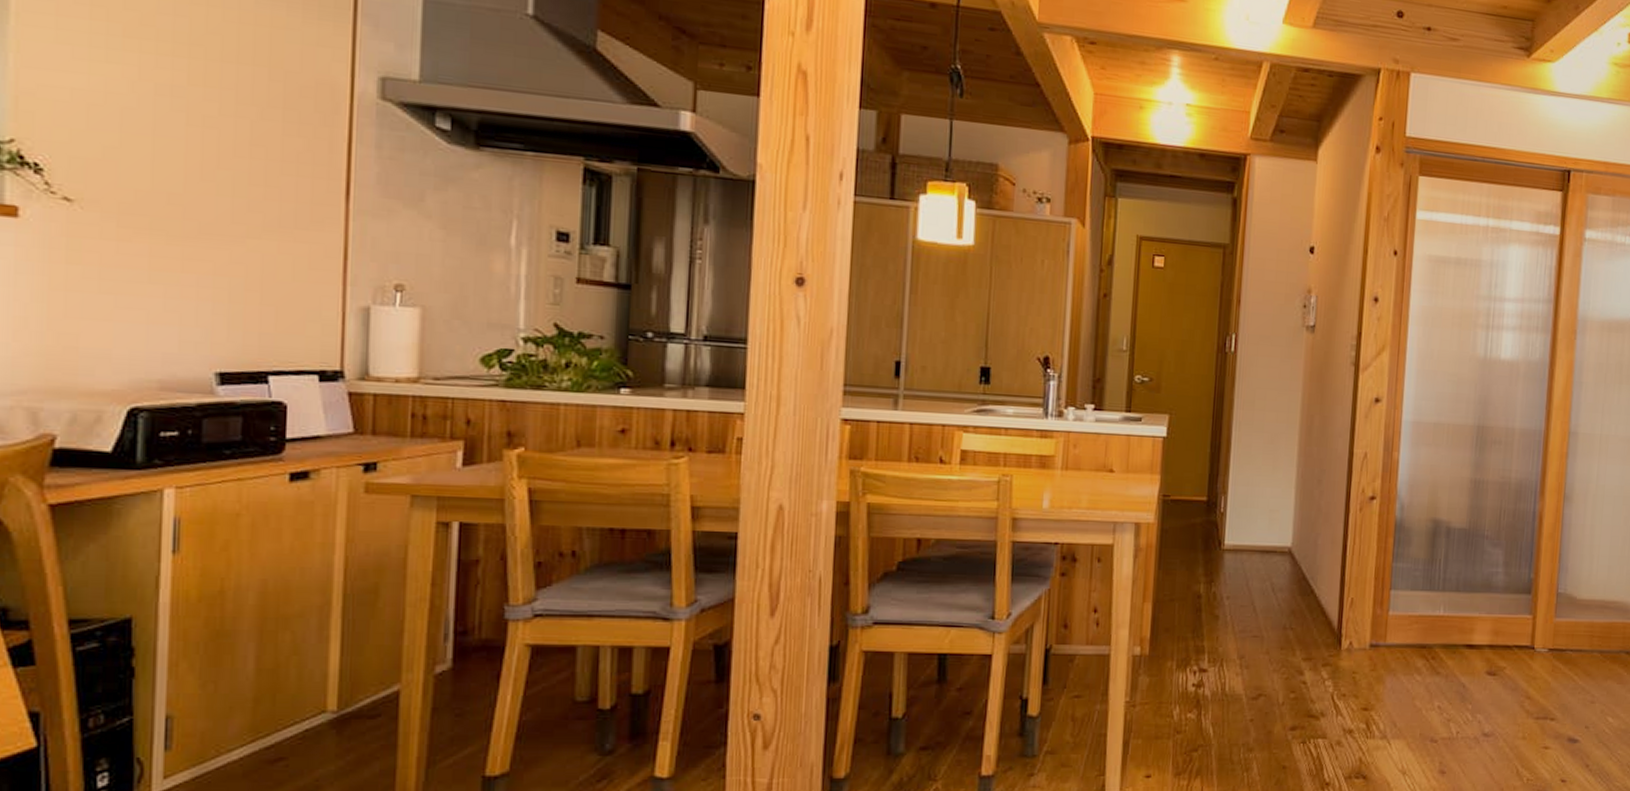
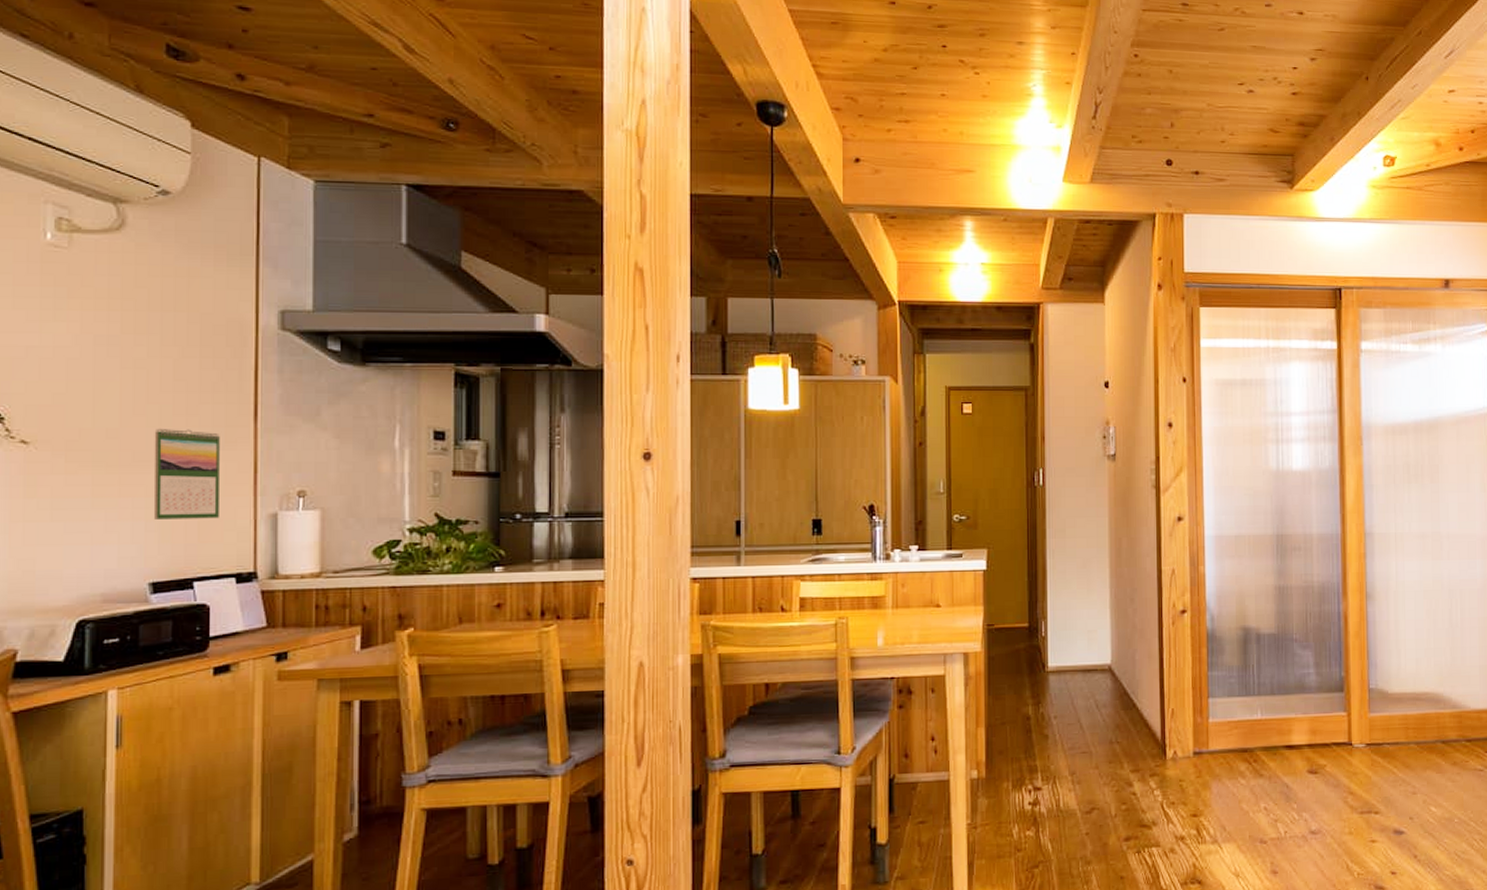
calendar: none [223,198,304,307] -> present [153,428,220,519]

